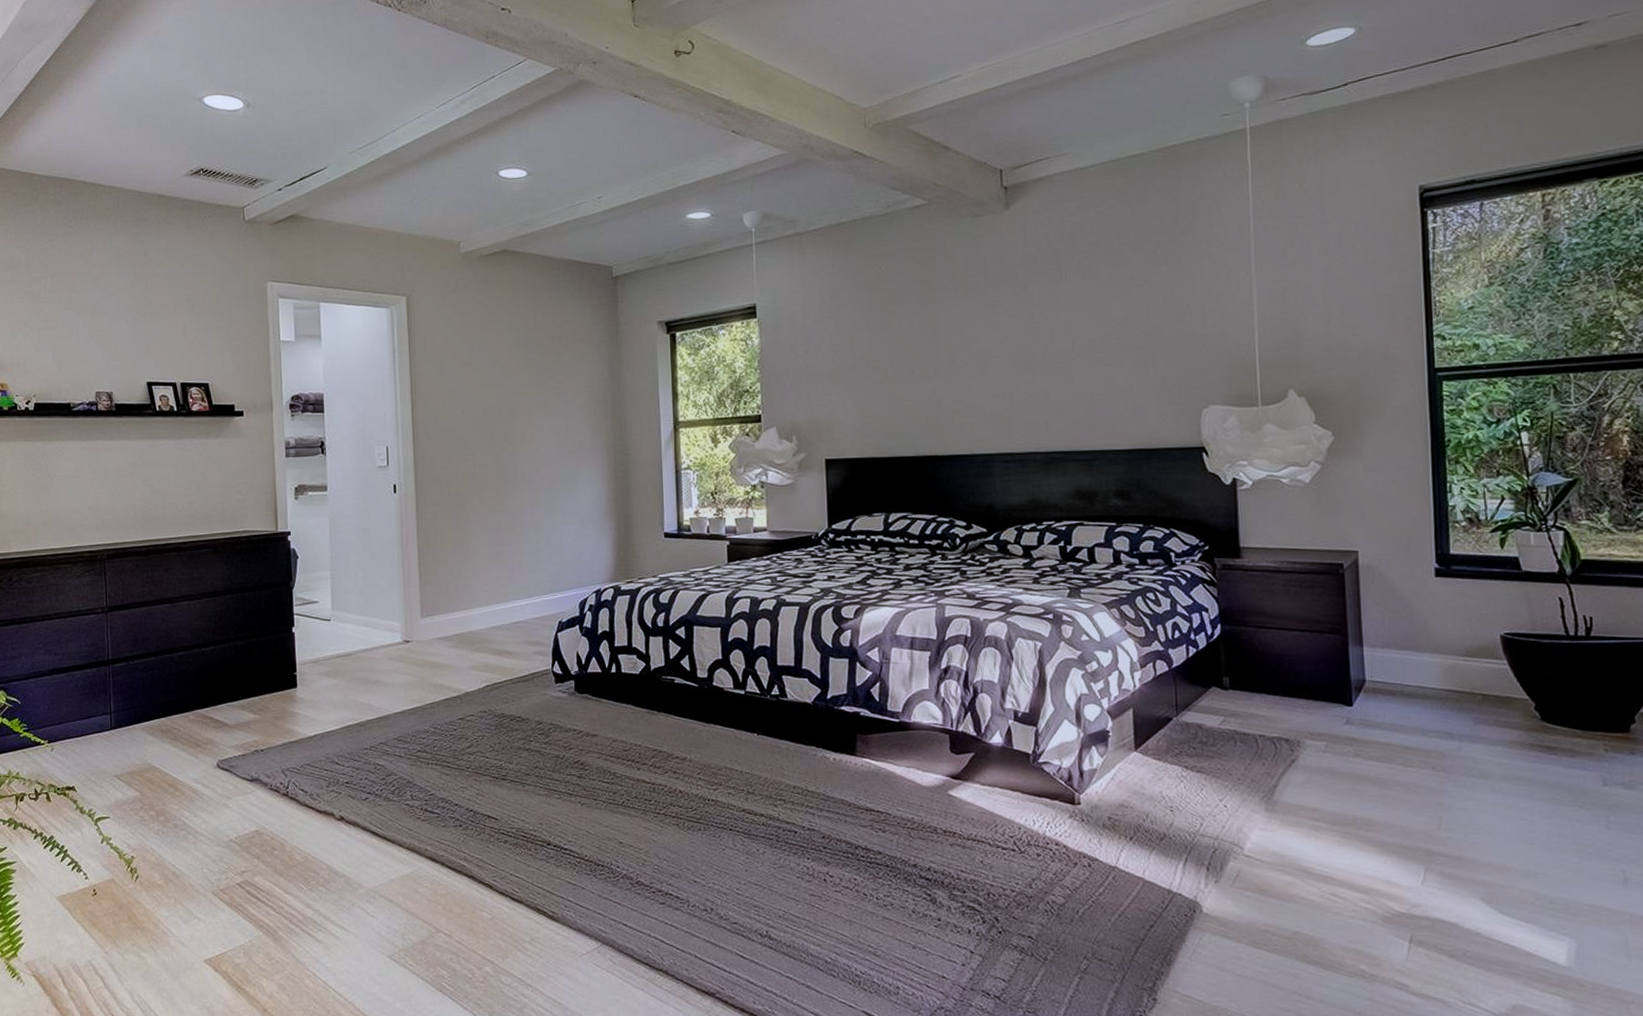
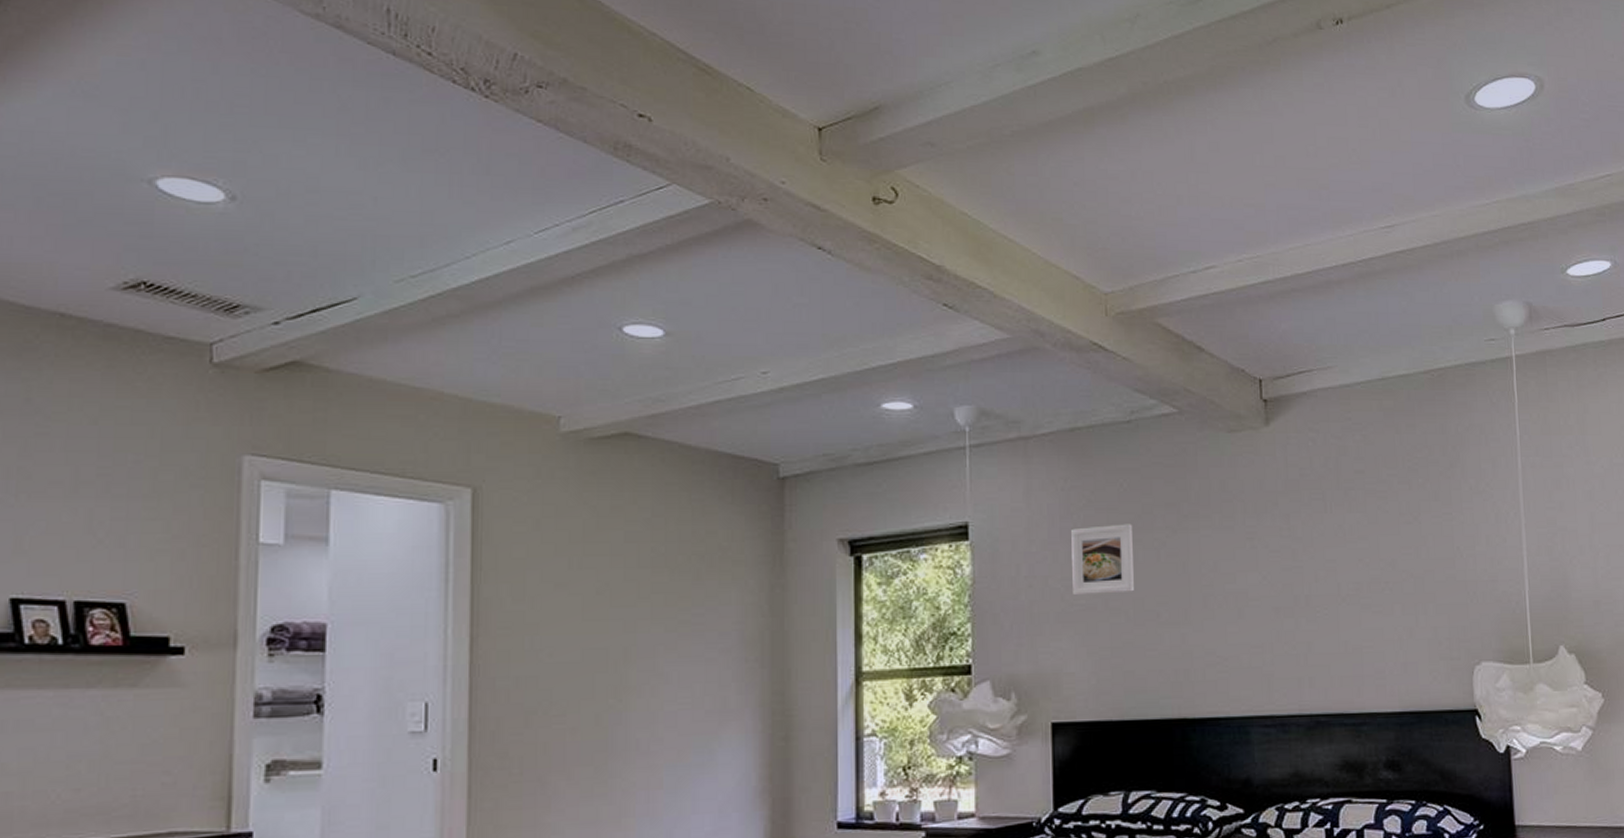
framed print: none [839,298,893,359] -> present [1071,524,1135,596]

